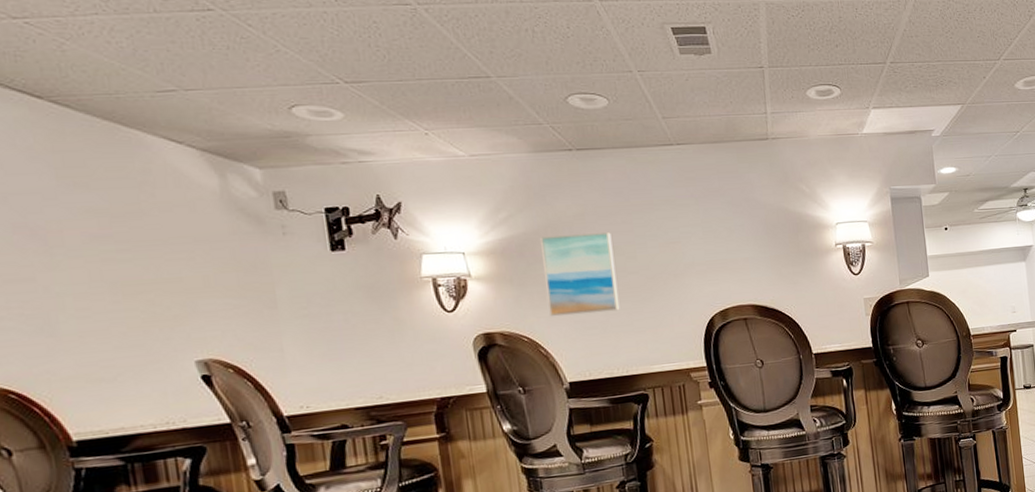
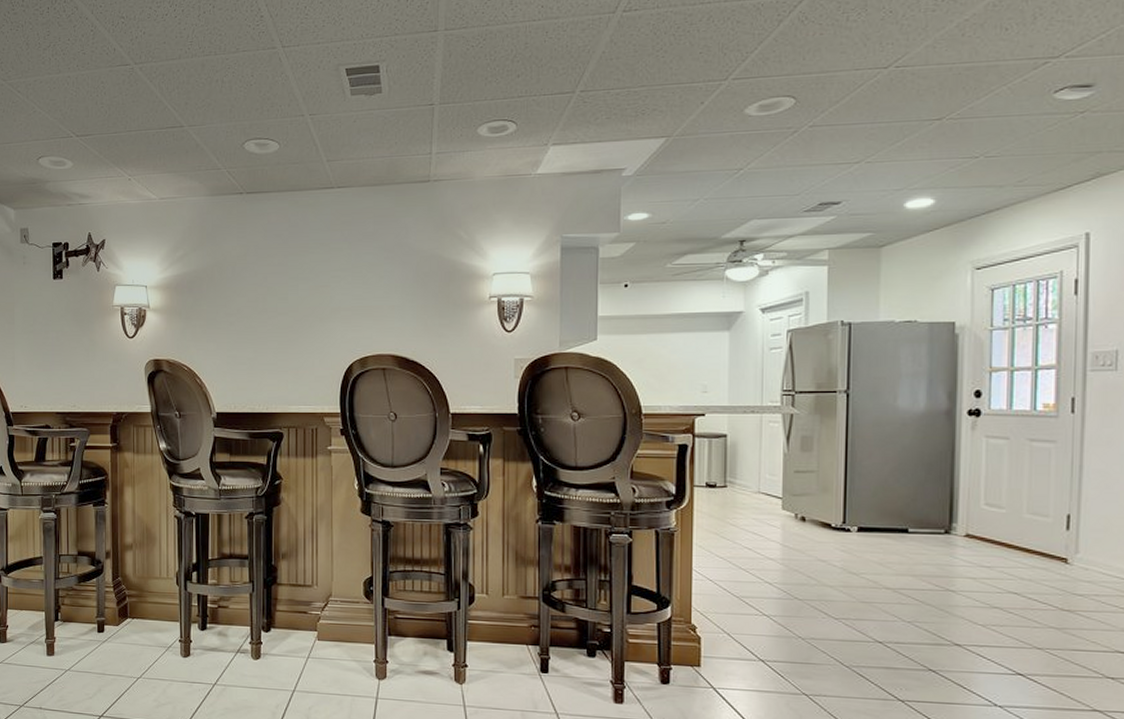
wall art: present [540,232,620,317] -> none [208,273,267,350]

